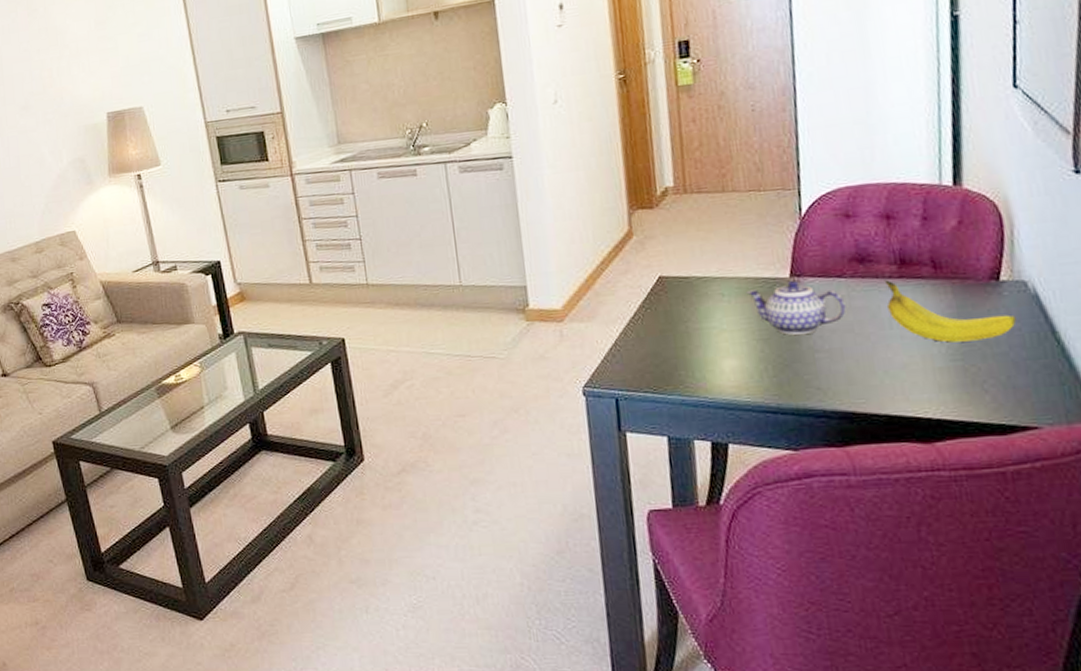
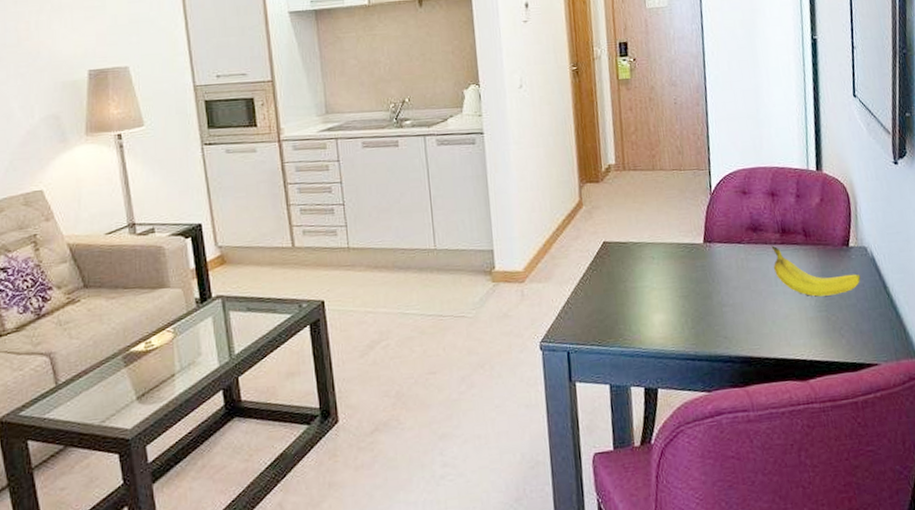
teapot: present [746,280,846,336] -> none [671,245,745,293]

